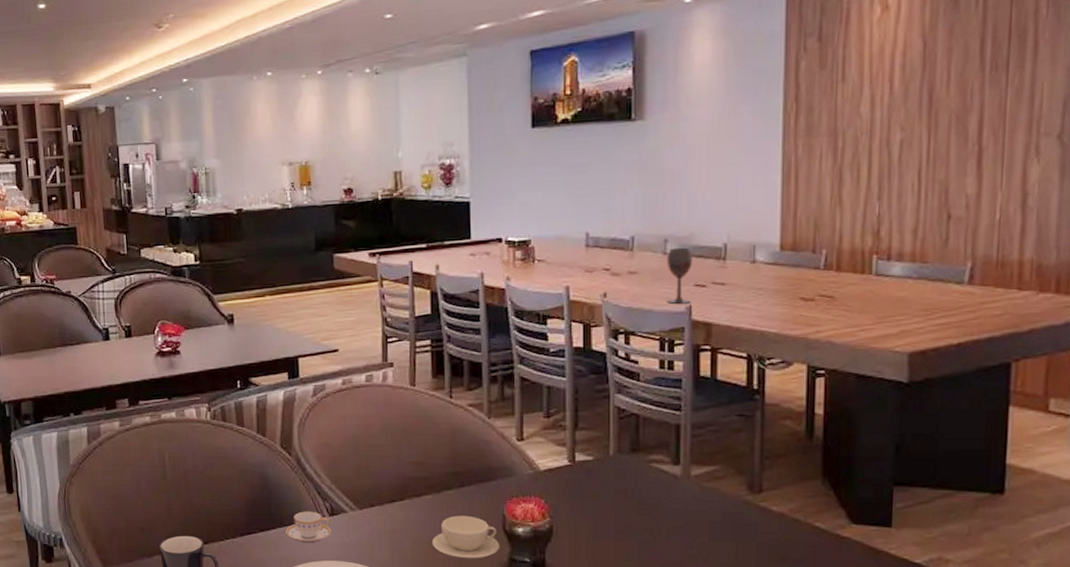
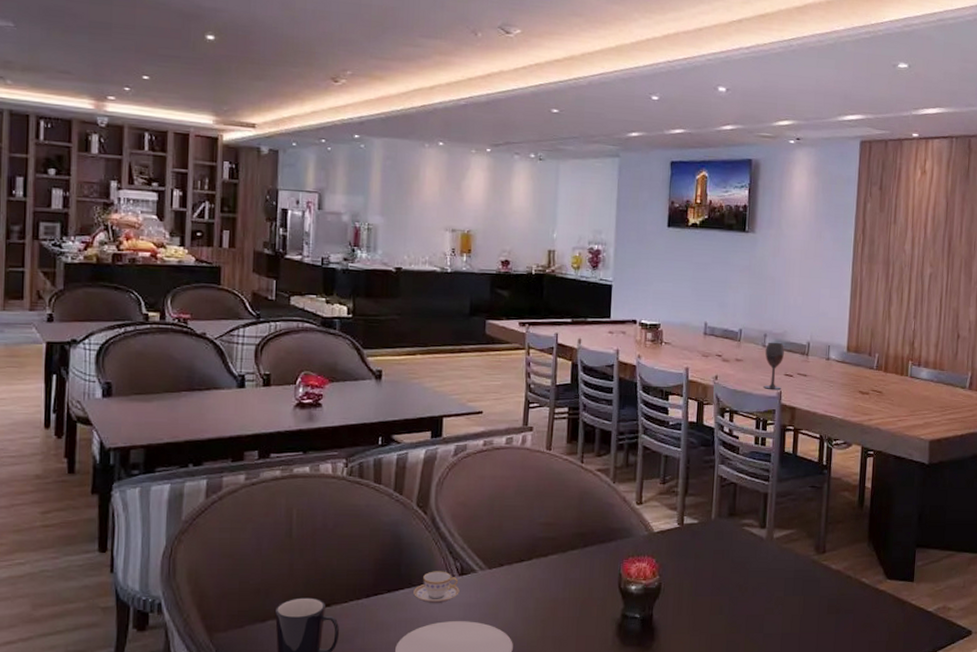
teacup: present [431,515,500,558] -> none [554,574,615,615]

